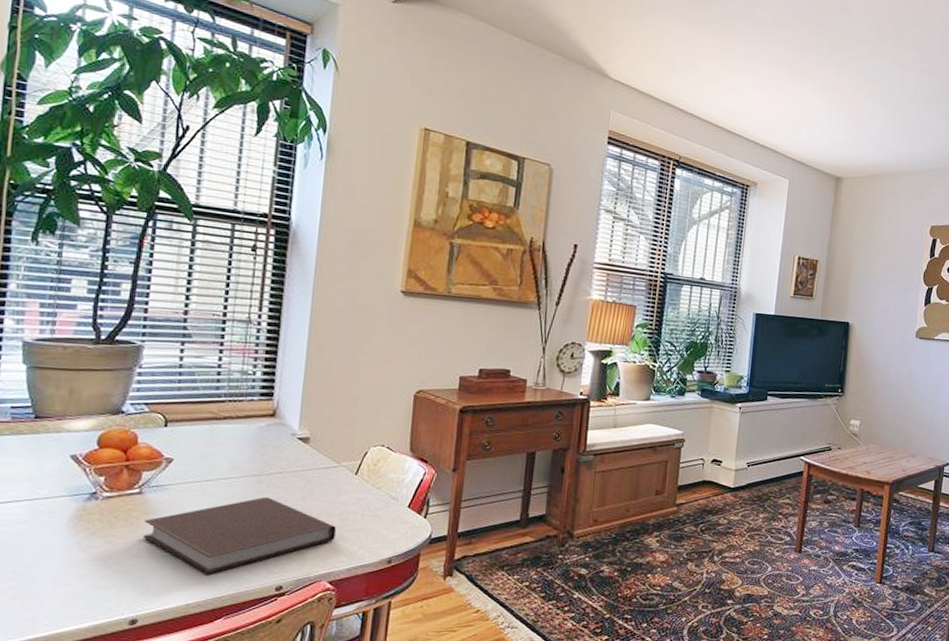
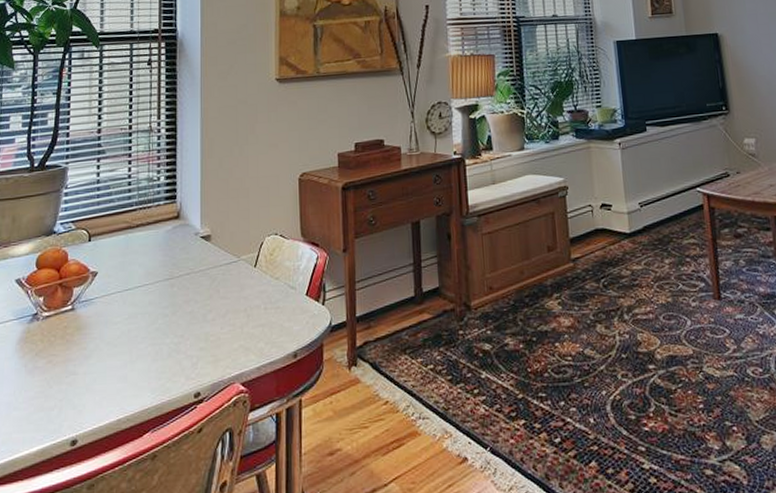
notebook: present [143,496,336,576] -> none [77,300,243,388]

